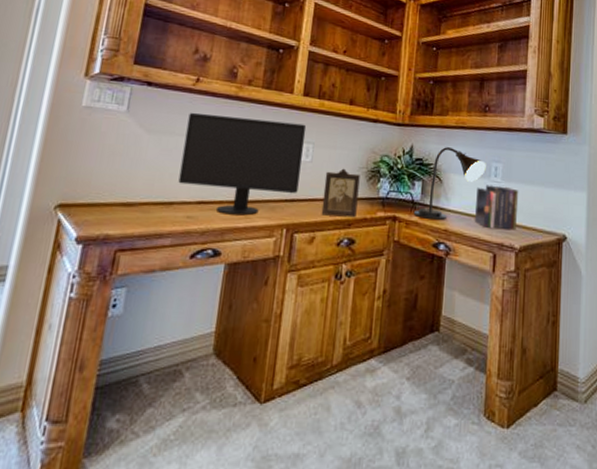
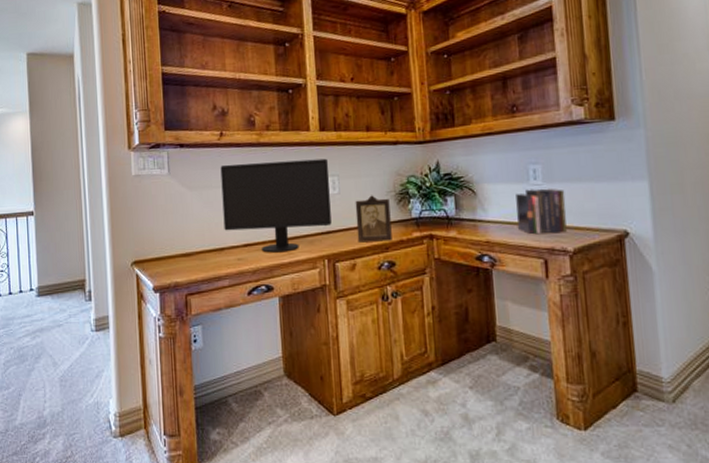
desk lamp: present [413,147,486,221] -> none [450,157,523,234]

